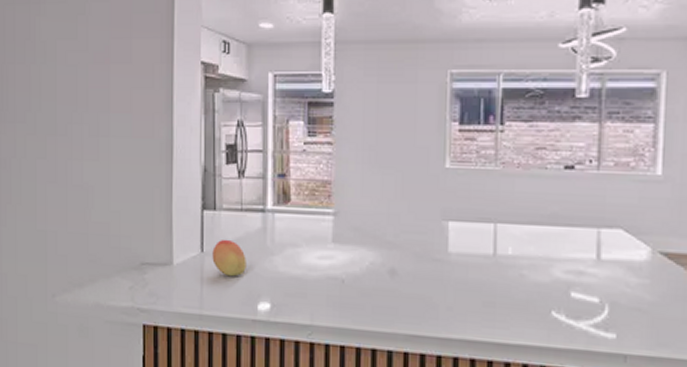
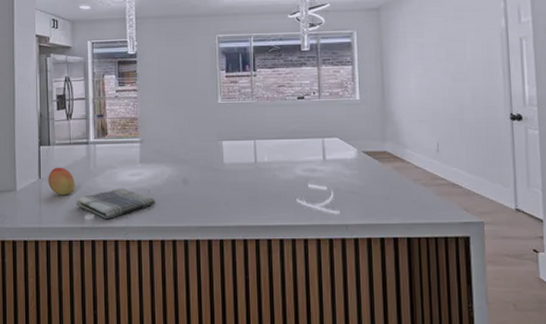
dish towel: none [247,273,351,313] -> present [76,188,155,220]

